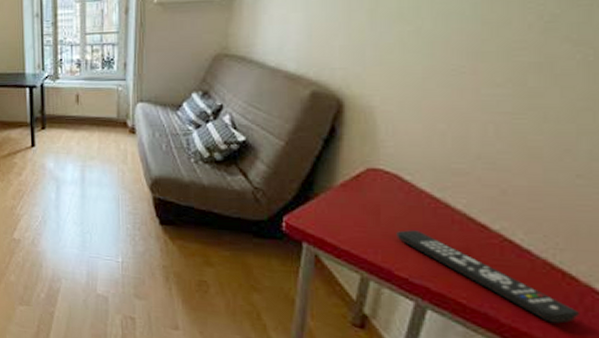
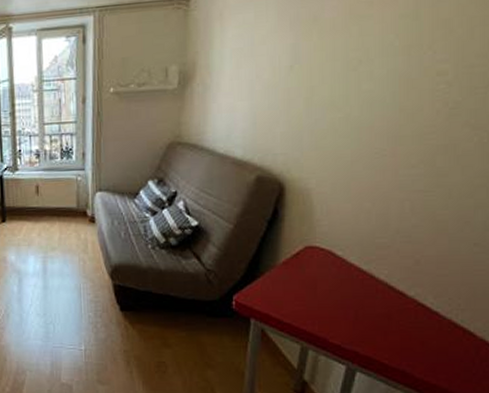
remote control: present [396,230,579,324] -> none [330,301,476,374]

